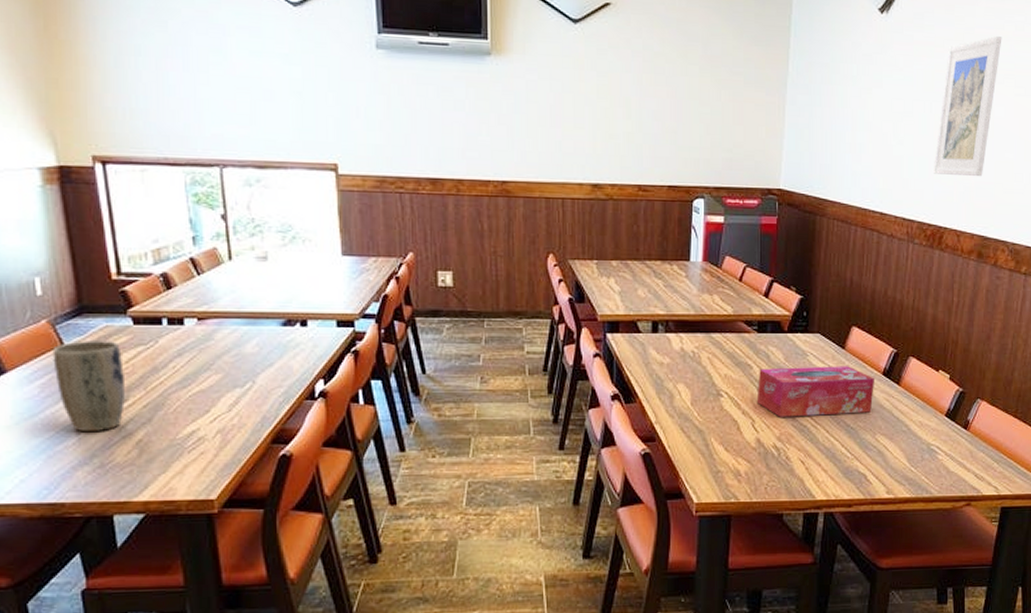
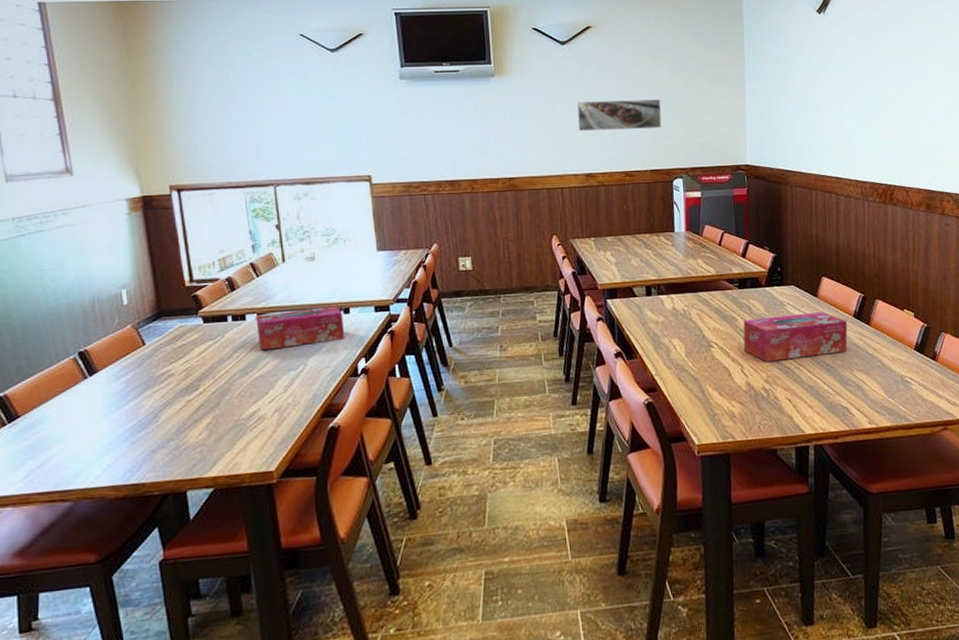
plant pot: present [52,341,125,433] -> none [136,338,196,420]
tissue box: none [196,316,301,362] -> present [256,306,345,351]
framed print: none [586,96,687,137] -> present [577,99,662,132]
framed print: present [933,36,1002,177] -> none [878,23,925,141]

